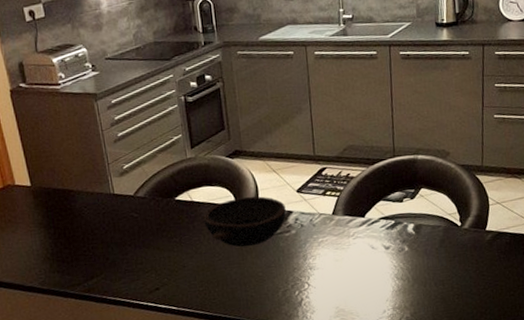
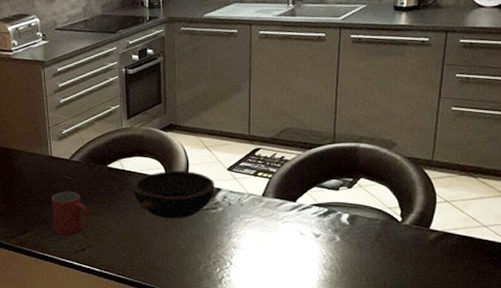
mug: none [118,228,162,277] -> present [52,191,90,236]

